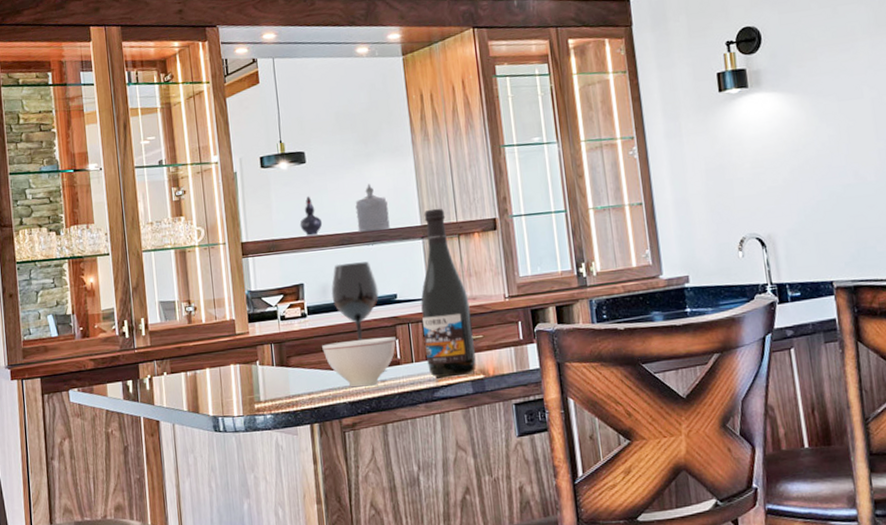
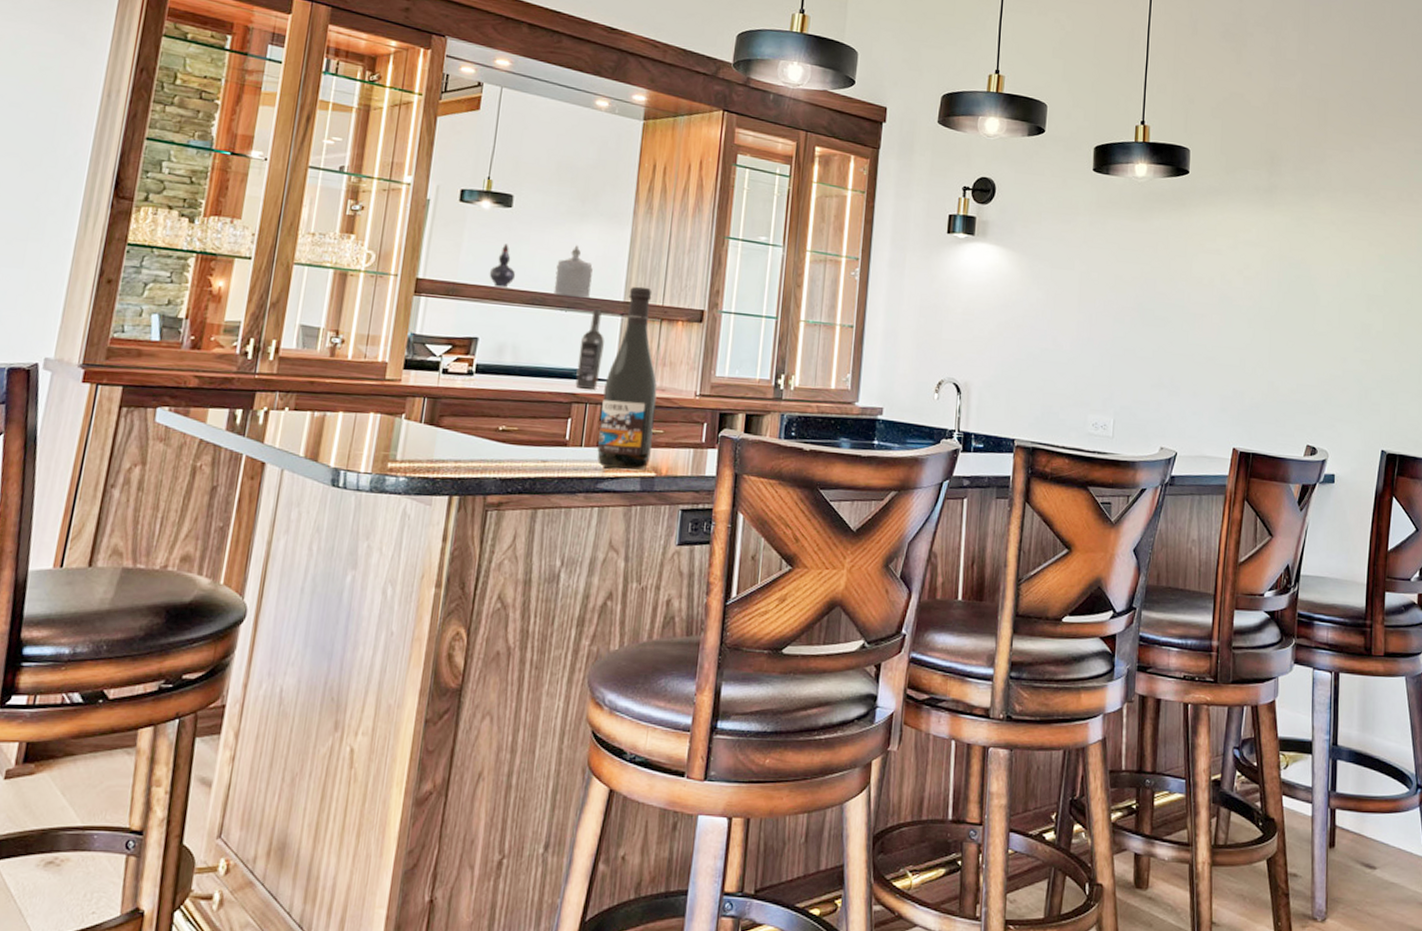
bowl: present [321,337,397,388] -> none [482,409,570,464]
wineglass: present [331,261,387,372] -> none [507,324,562,452]
wine bottle: none [391,237,415,311] -> present [575,309,605,389]

